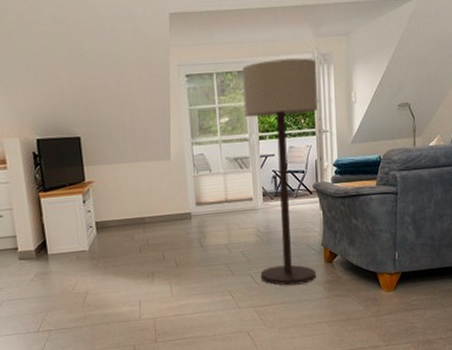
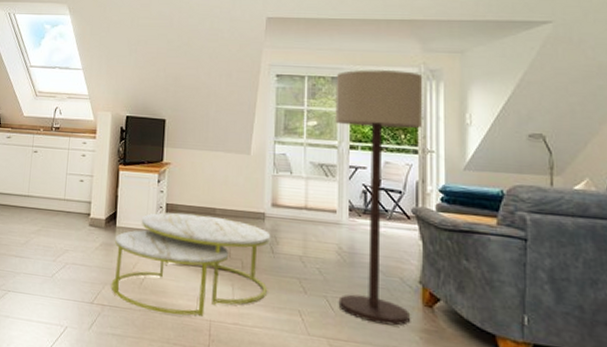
coffee table: none [49,224,200,324] -> present [111,212,271,316]

